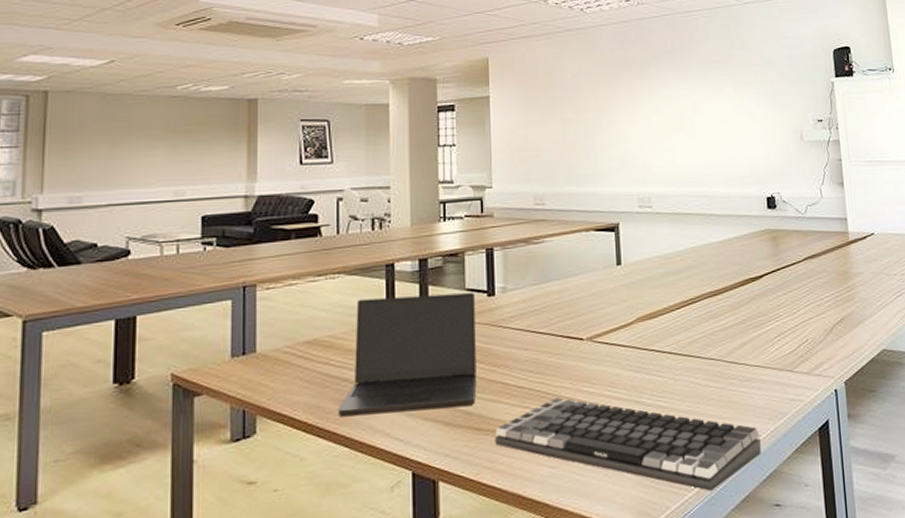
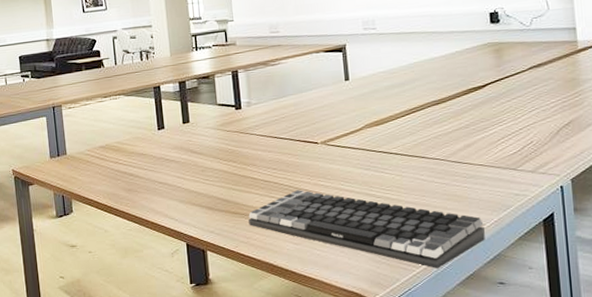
laptop: present [337,293,477,417] -> none [128,107,232,202]

